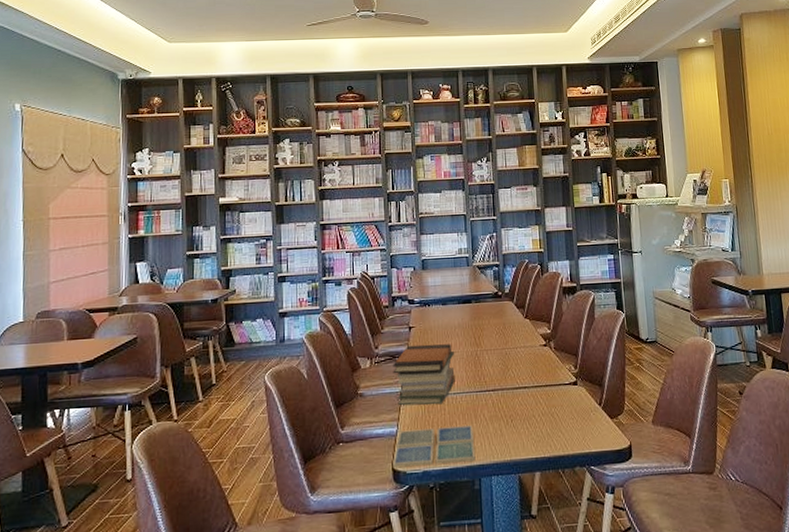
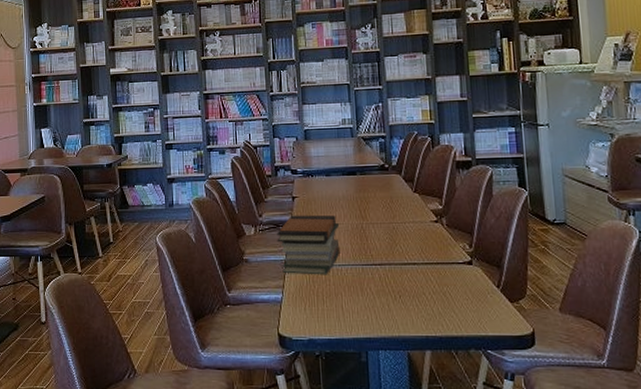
drink coaster: present [393,425,476,469] -> none [278,298,362,335]

